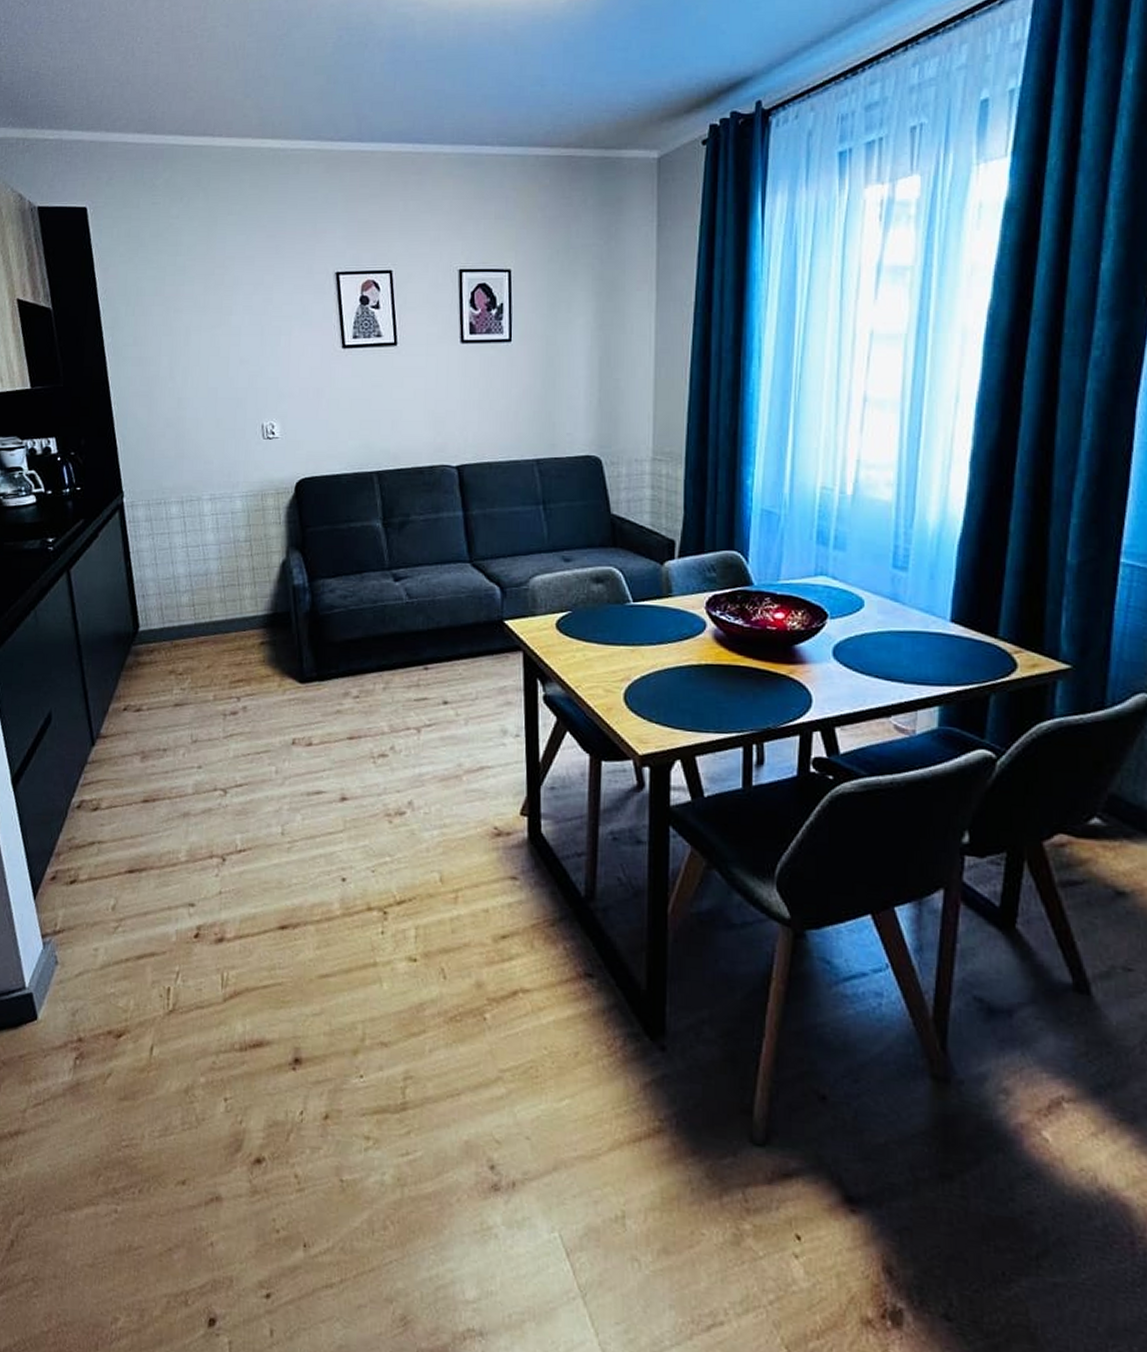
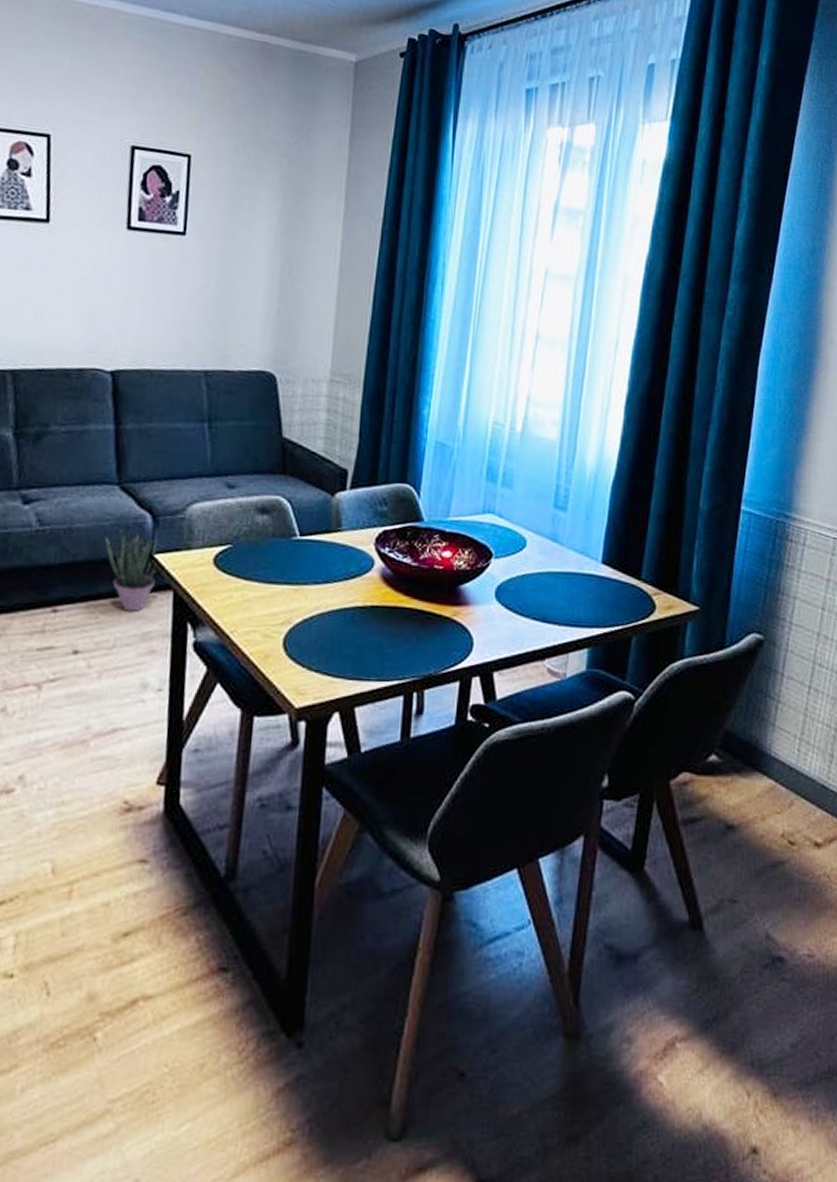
potted plant: none [462,600,510,670] -> present [105,529,160,613]

